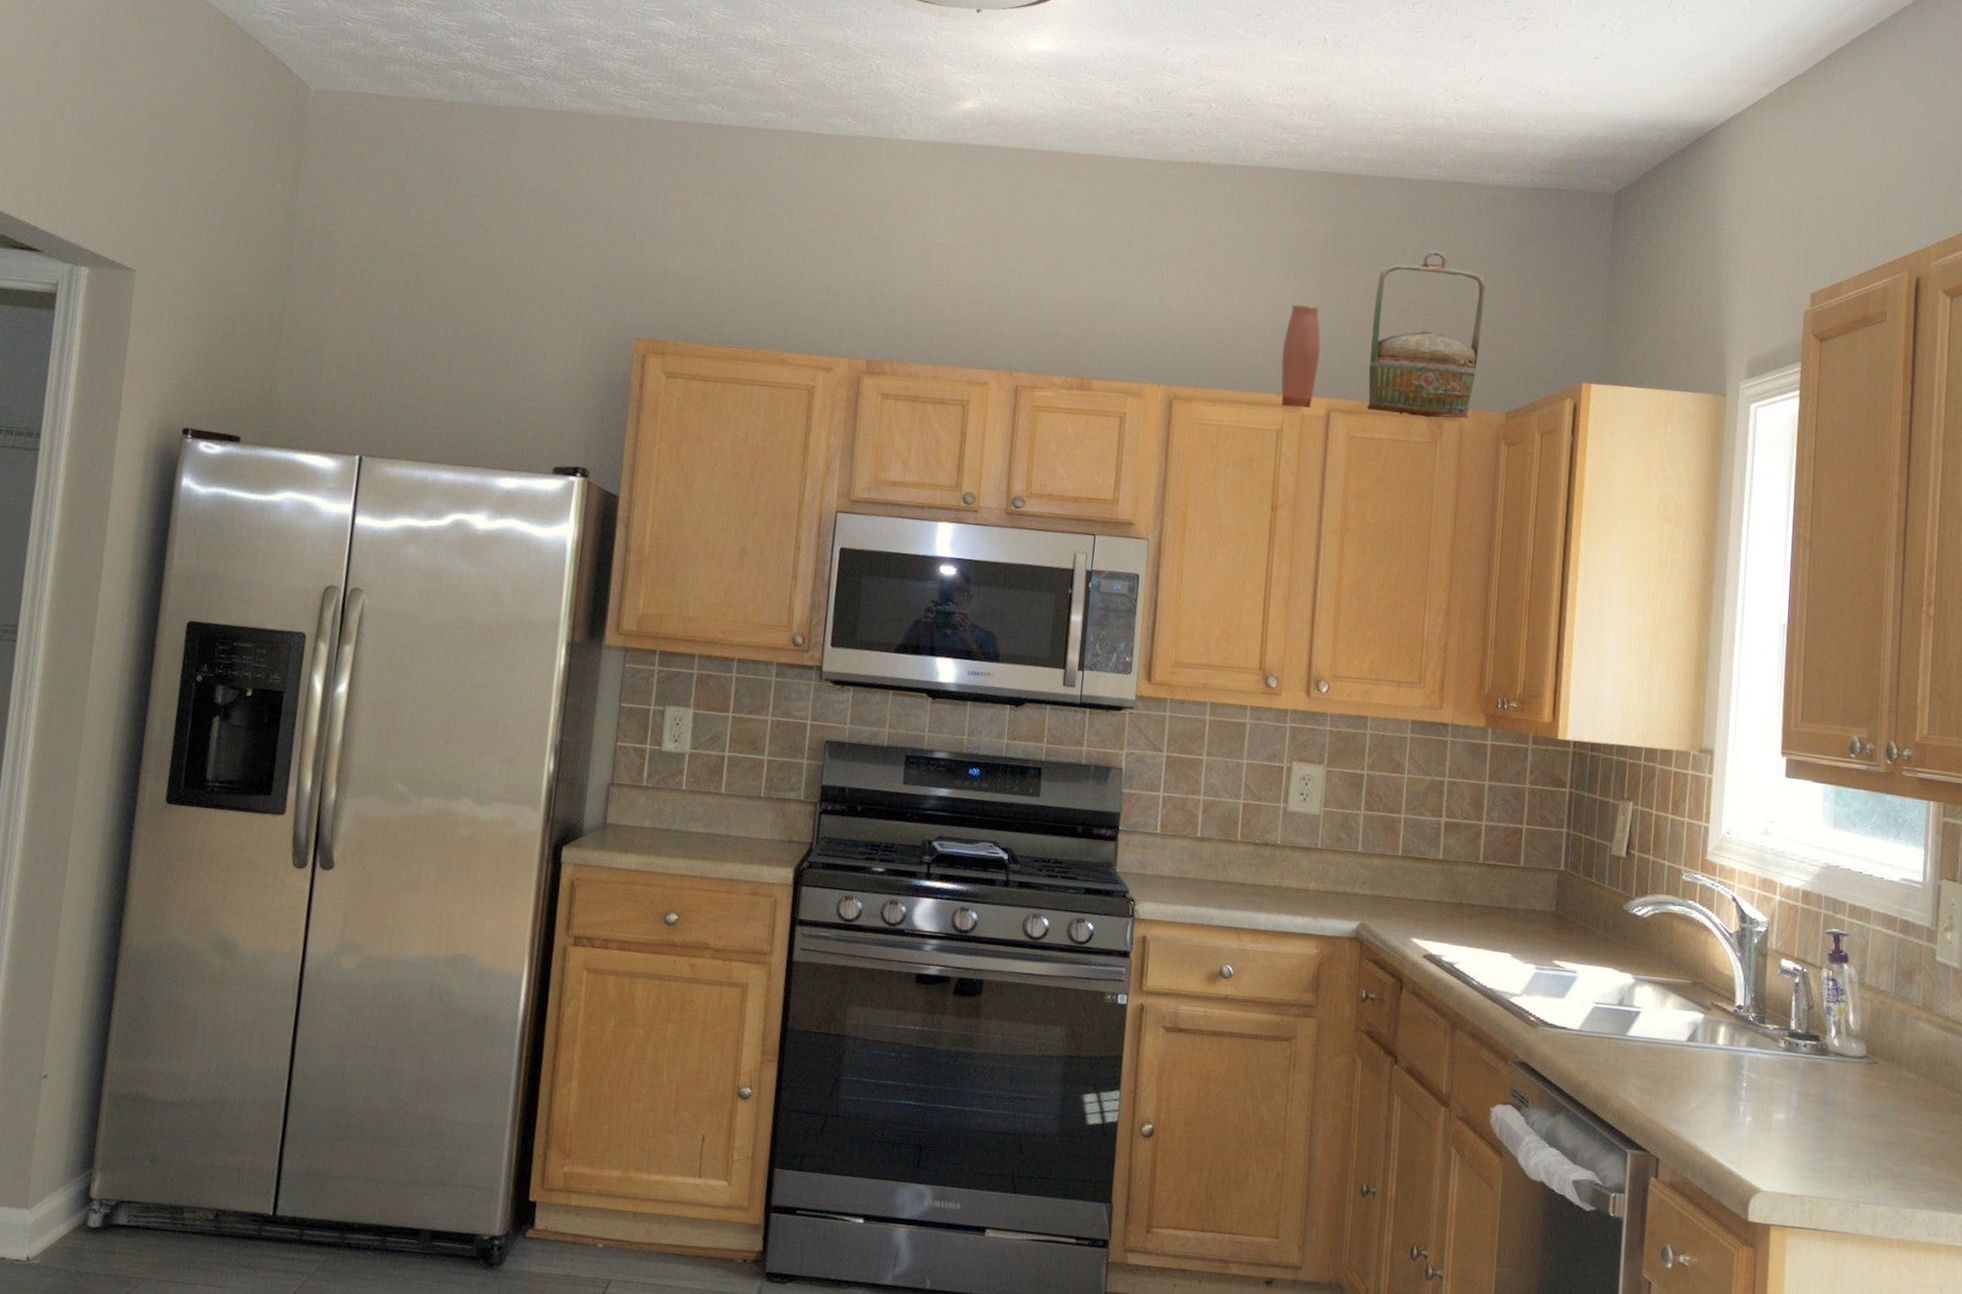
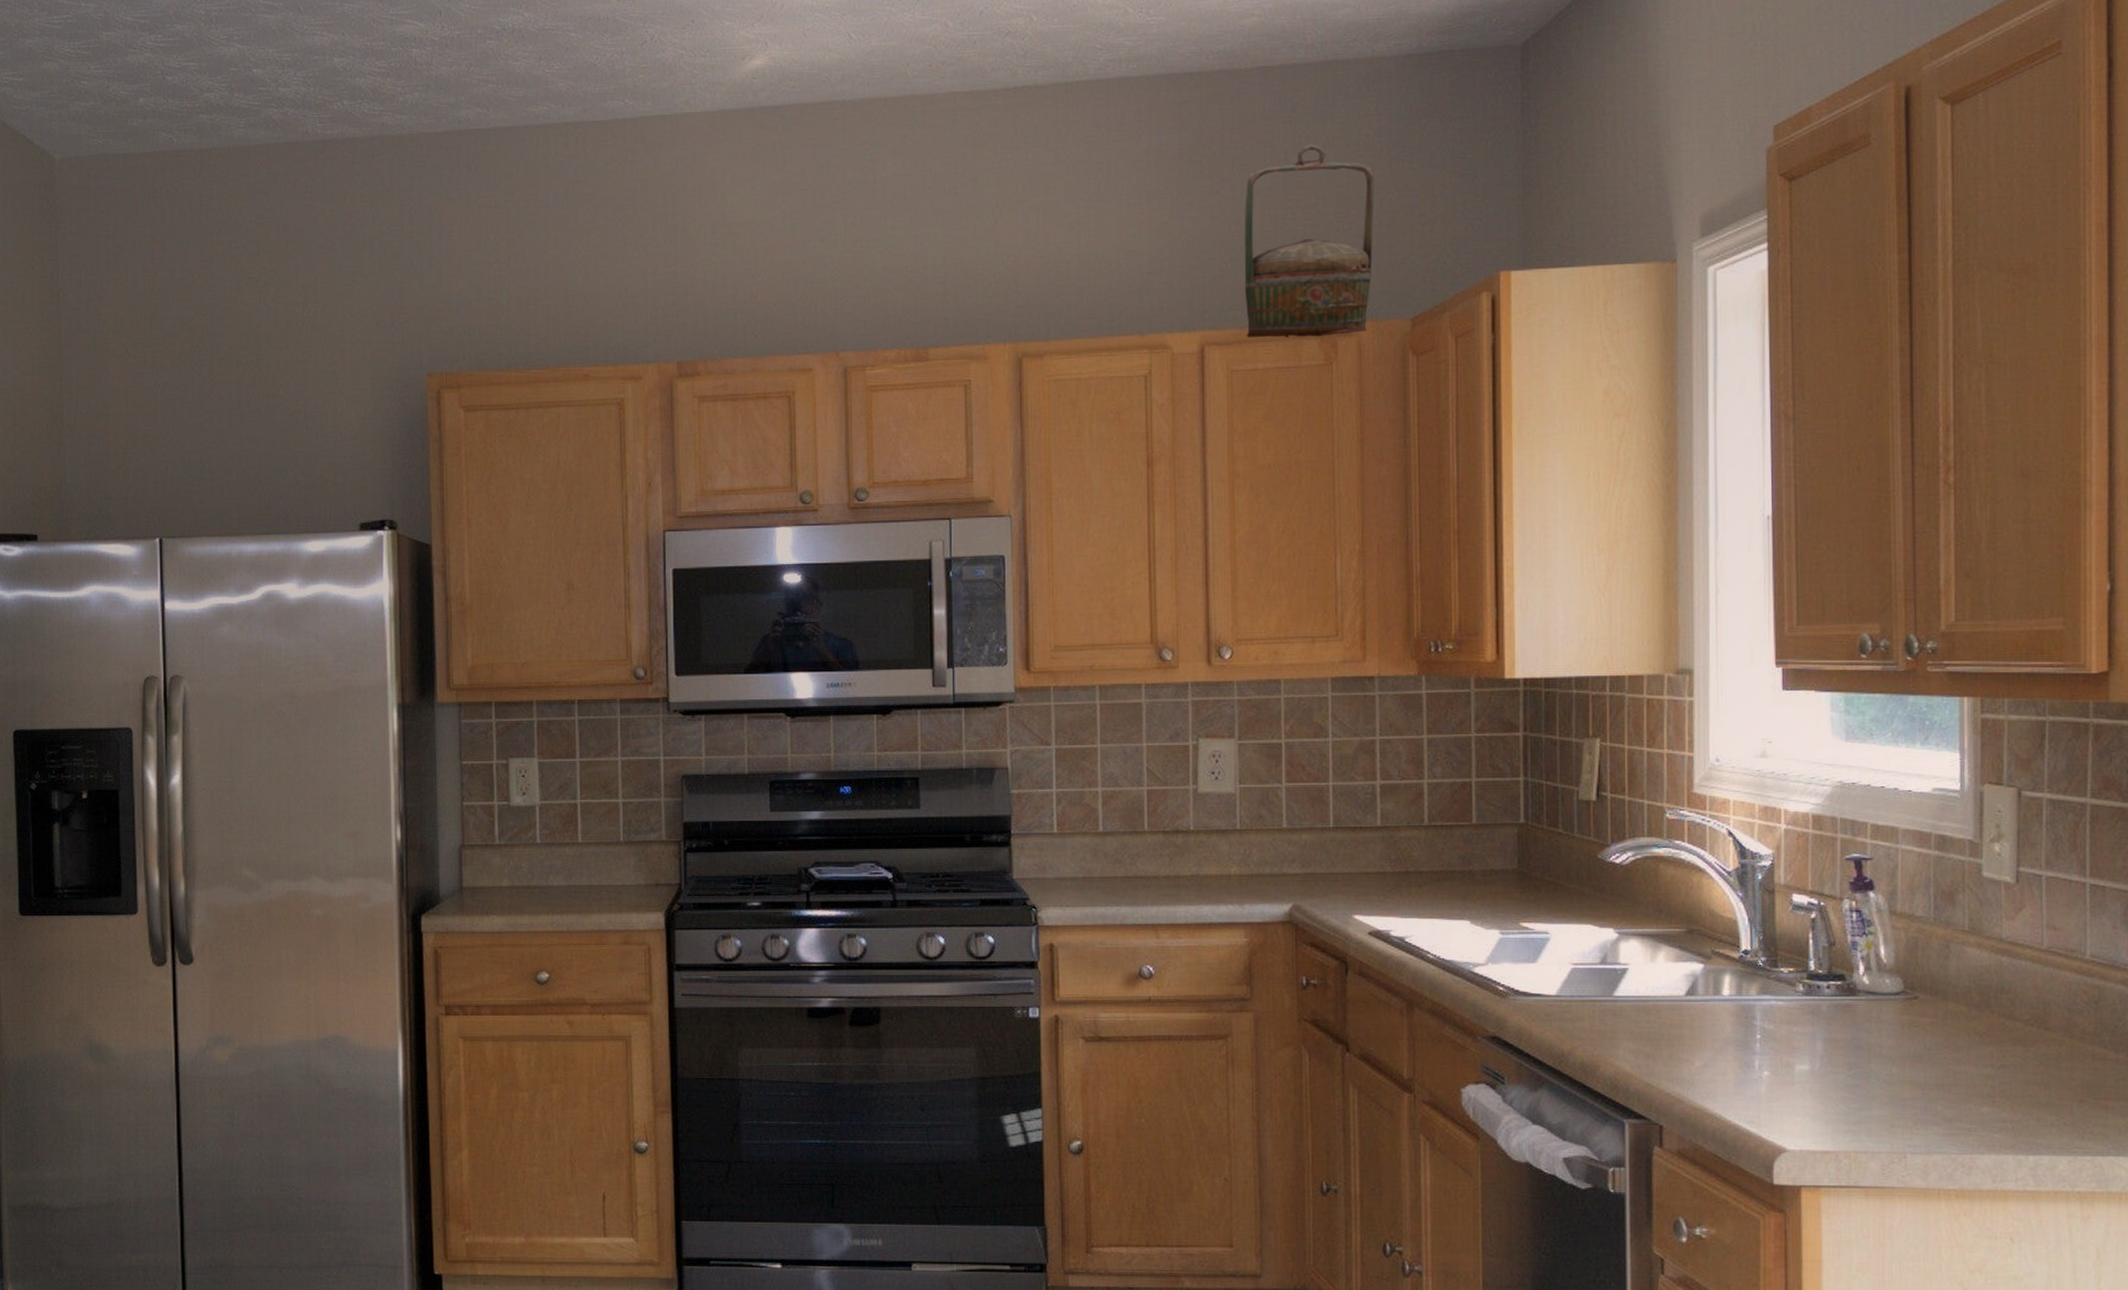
vase: present [1281,304,1321,408] -> none [1142,229,1186,347]

